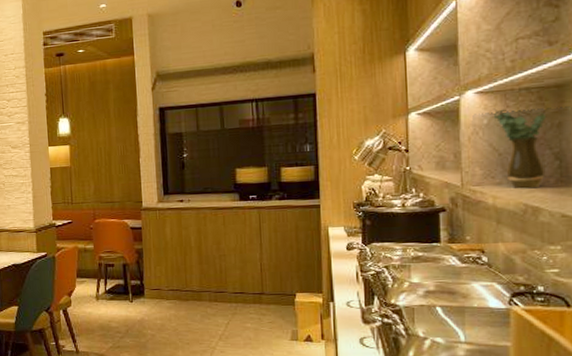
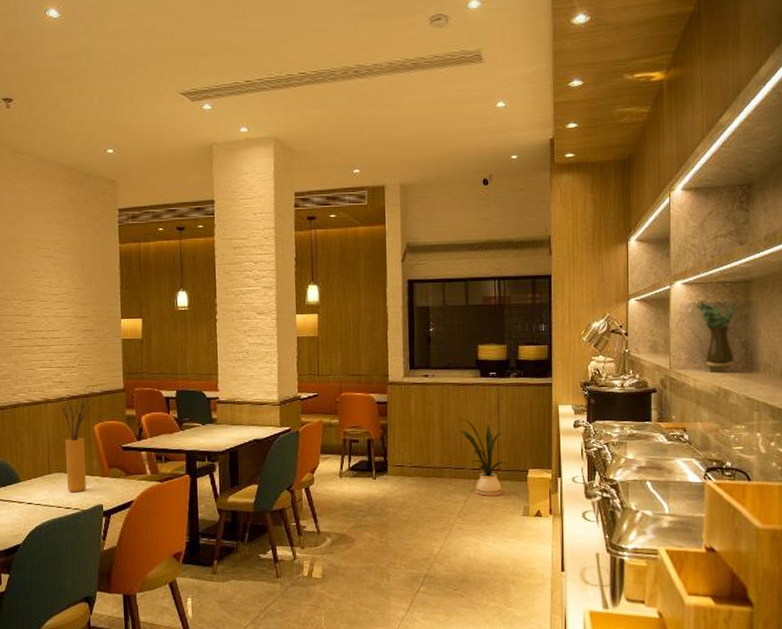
house plant: none [219,242,272,320] -> present [460,419,508,496]

